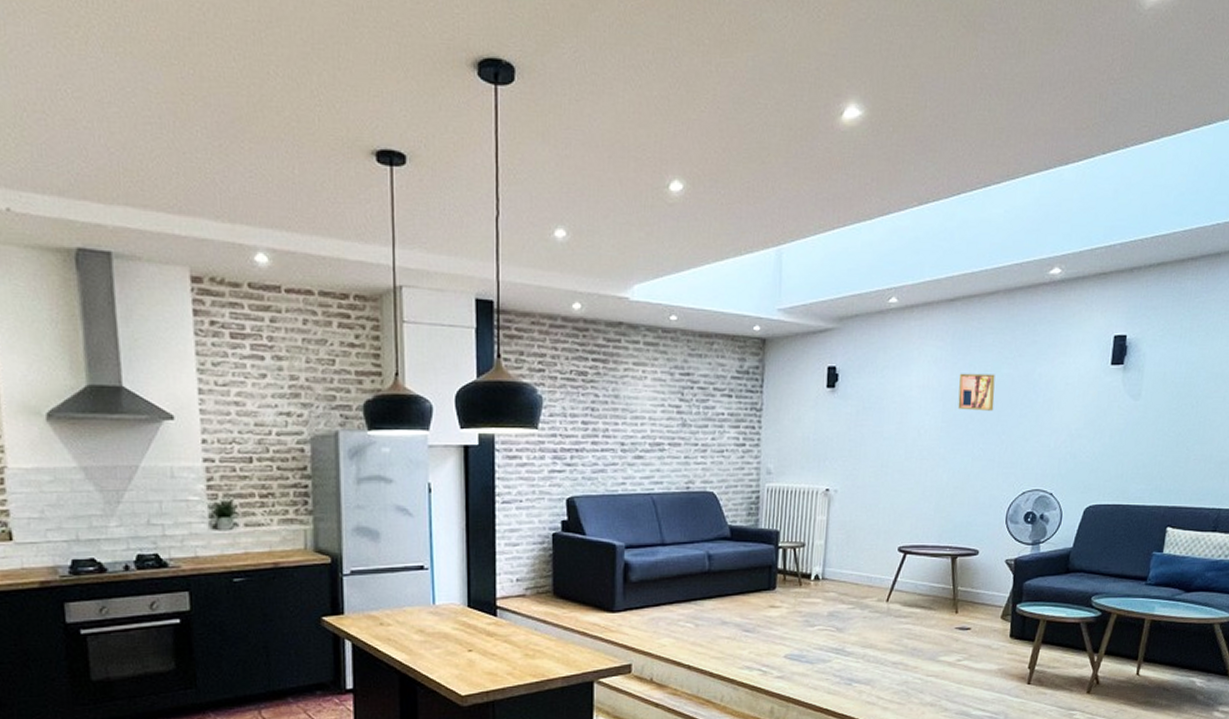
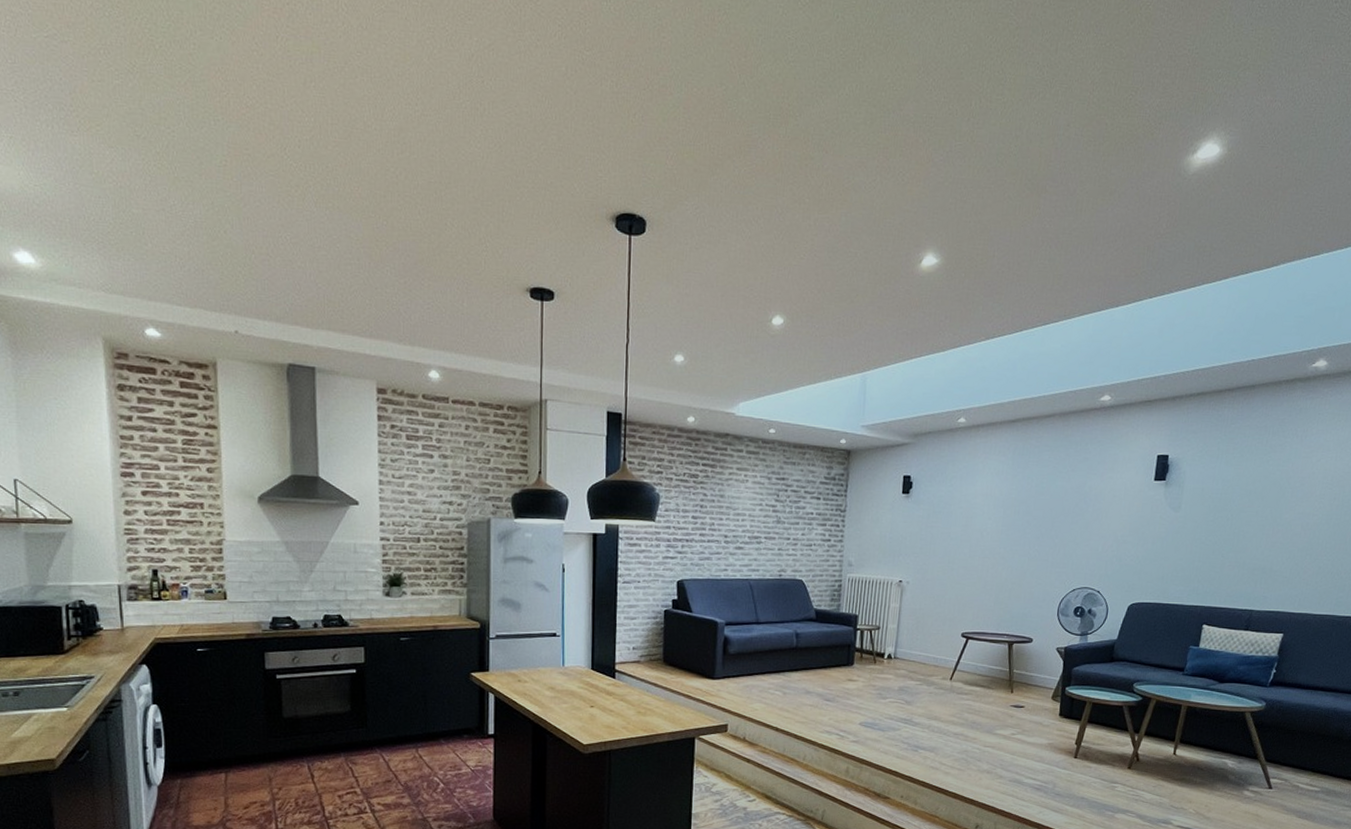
wall art: present [957,373,995,411] -> none [1016,484,1051,518]

